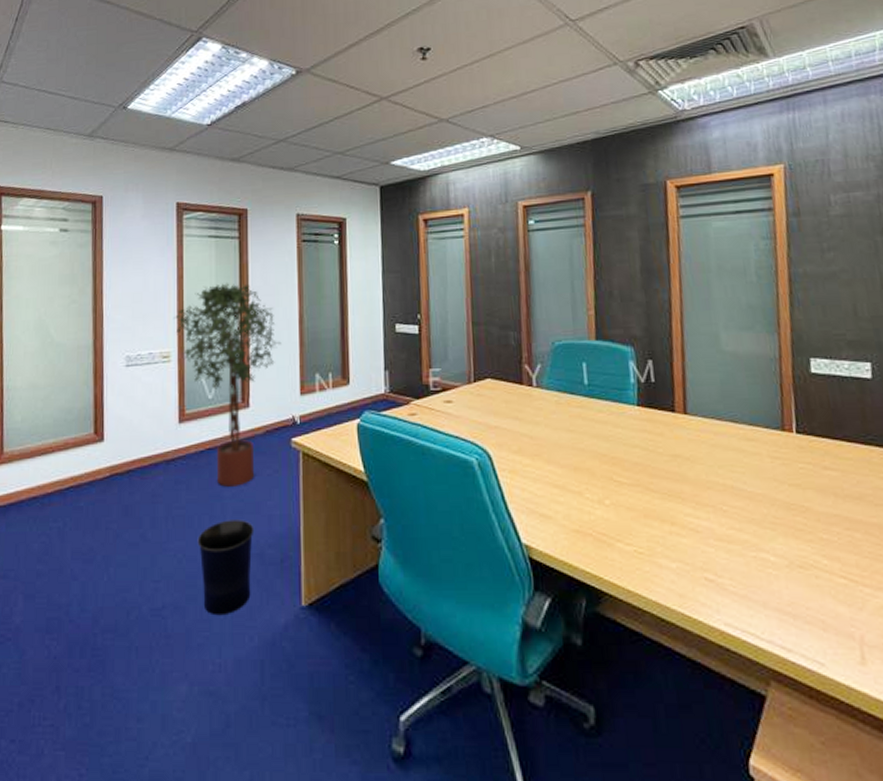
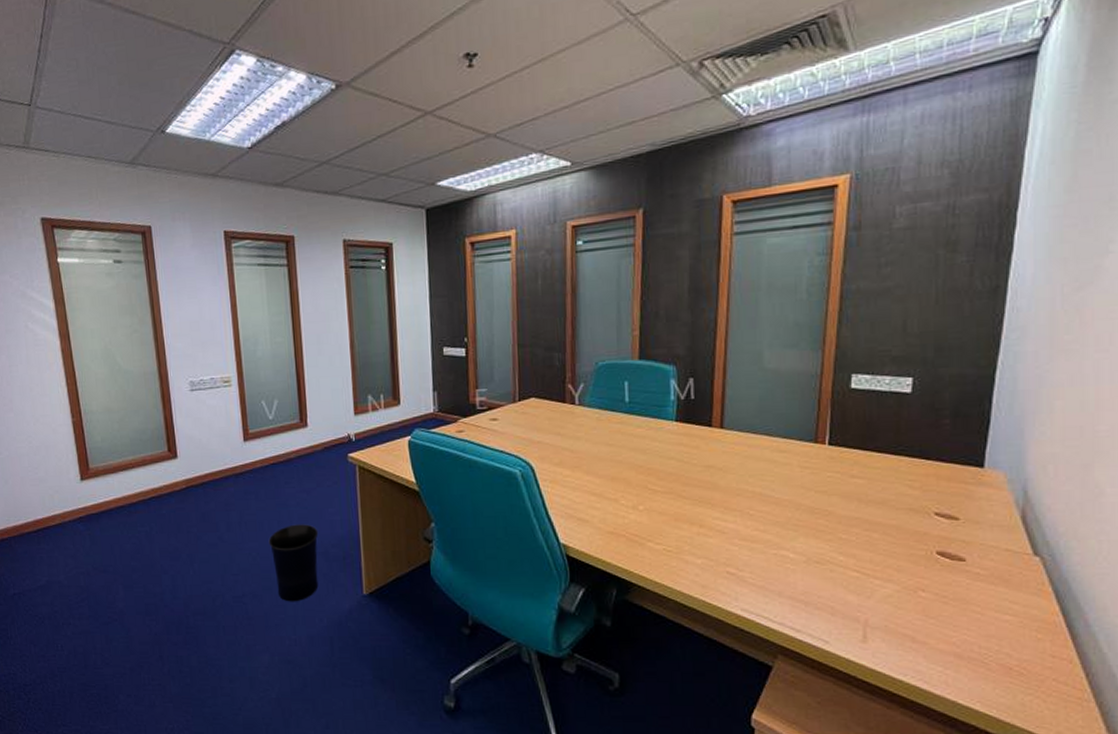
potted tree: present [174,283,282,487] -> none [231,310,335,496]

